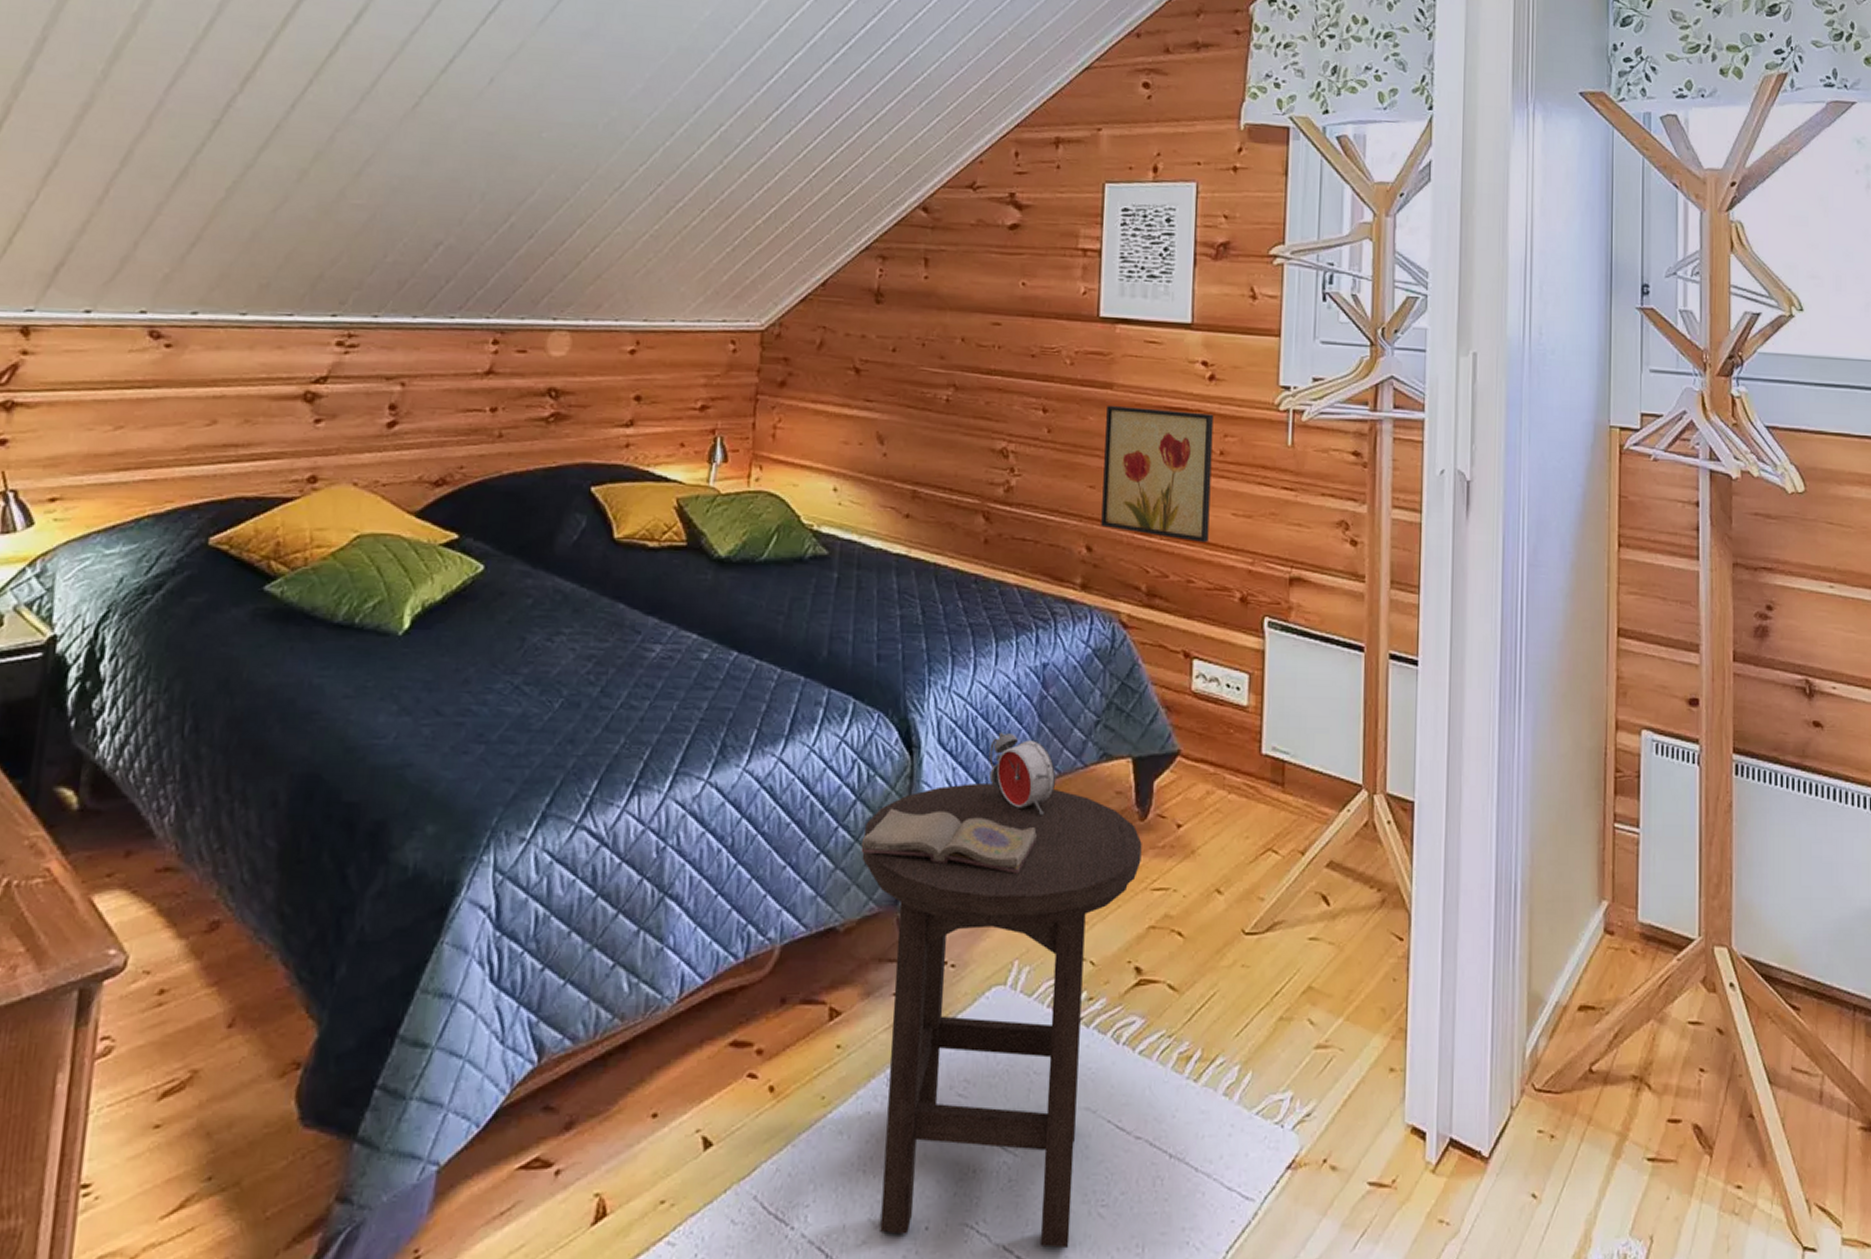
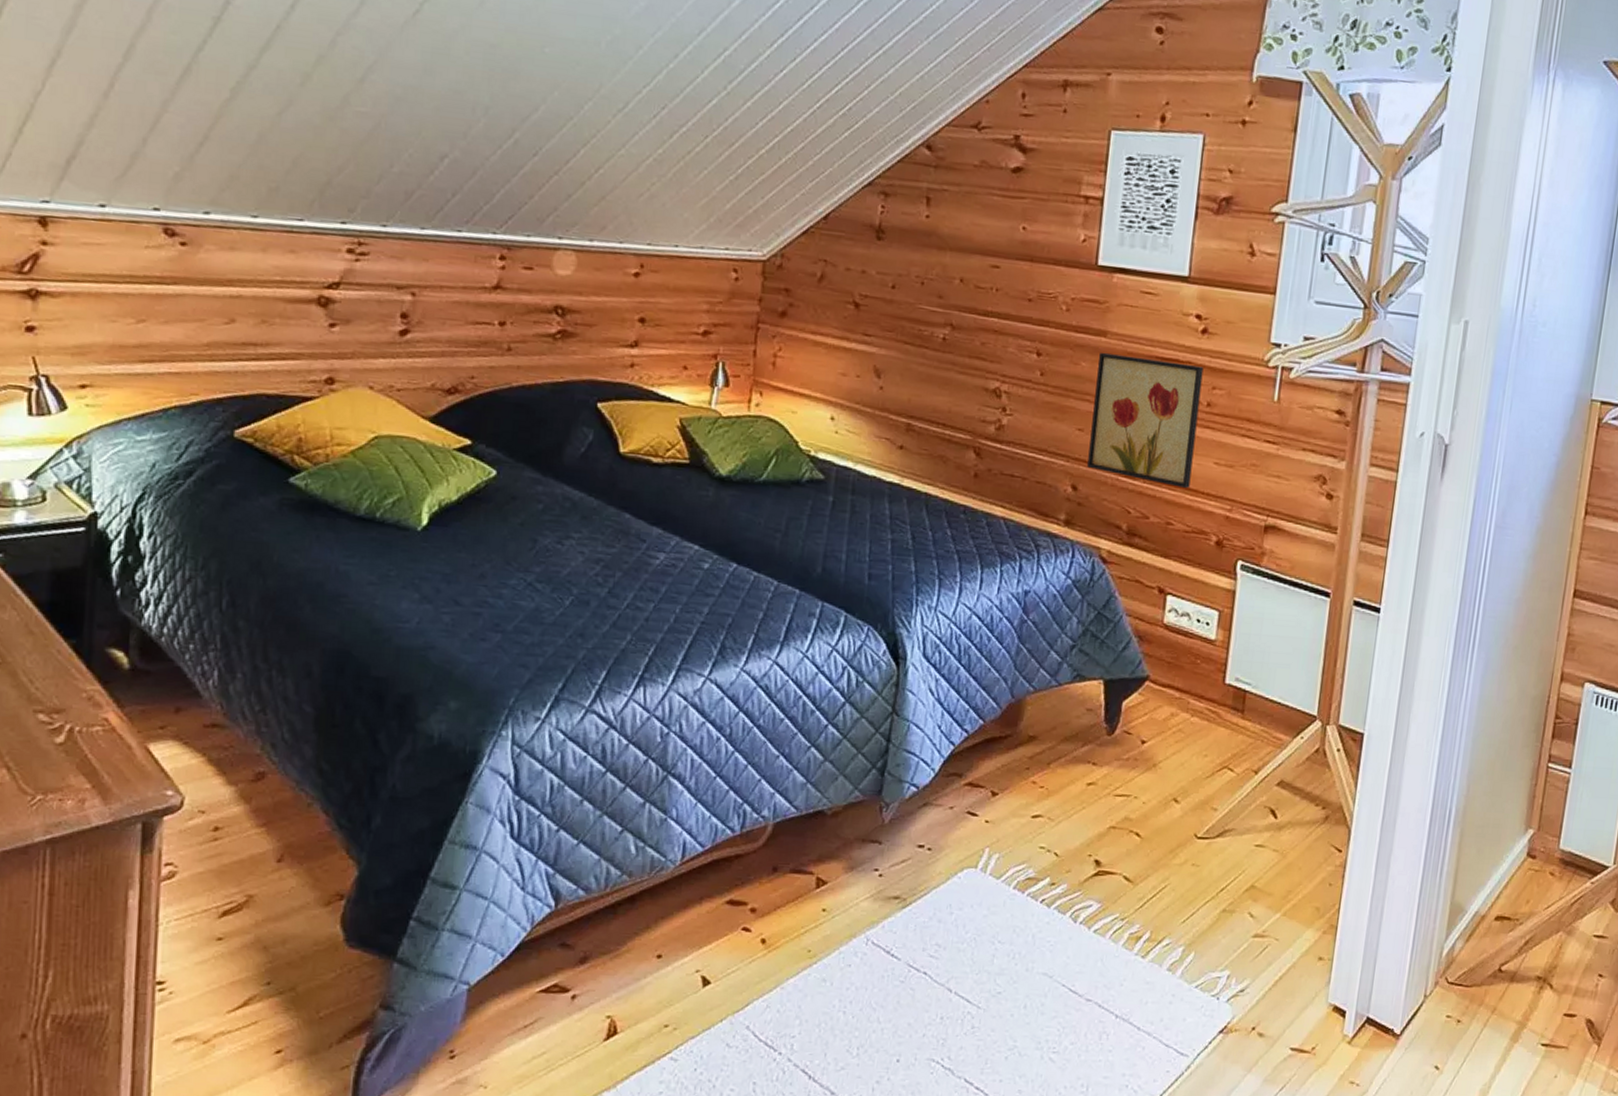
diary: present [860,808,1037,874] -> none [848,711,1011,775]
stool: present [862,784,1142,1249] -> none [849,694,1108,1084]
alarm clock: present [989,732,1055,817] -> none [969,650,1032,726]

